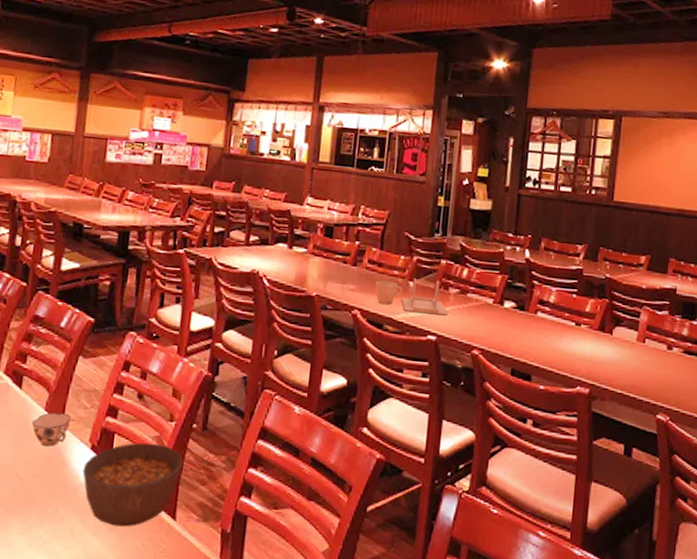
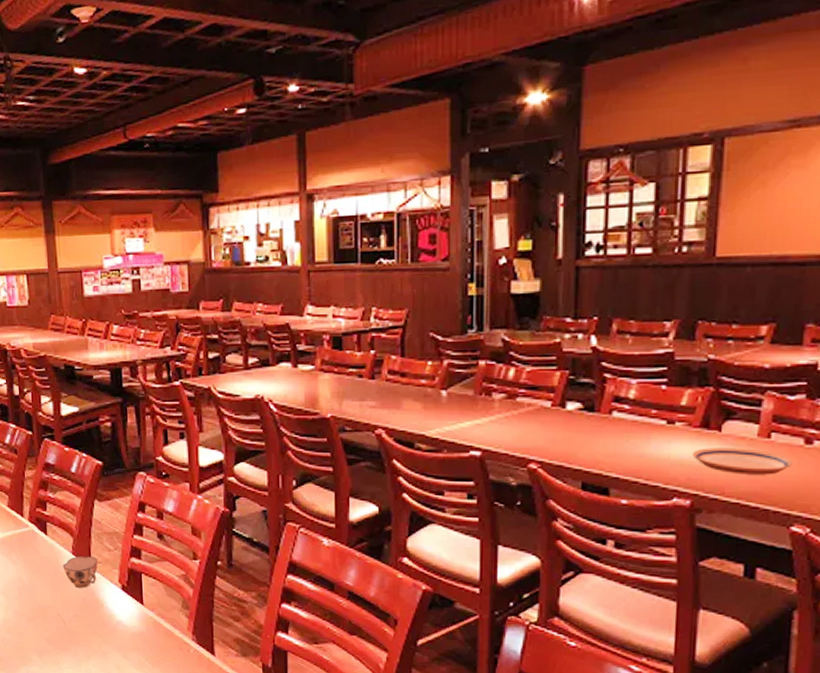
soup bowl: present [82,442,183,527] -> none [117,581,213,662]
cup: present [375,280,403,305] -> none [399,393,434,420]
napkin holder: present [401,277,448,316] -> none [433,385,494,426]
plate: none [591,347,660,372] -> present [692,448,794,475]

